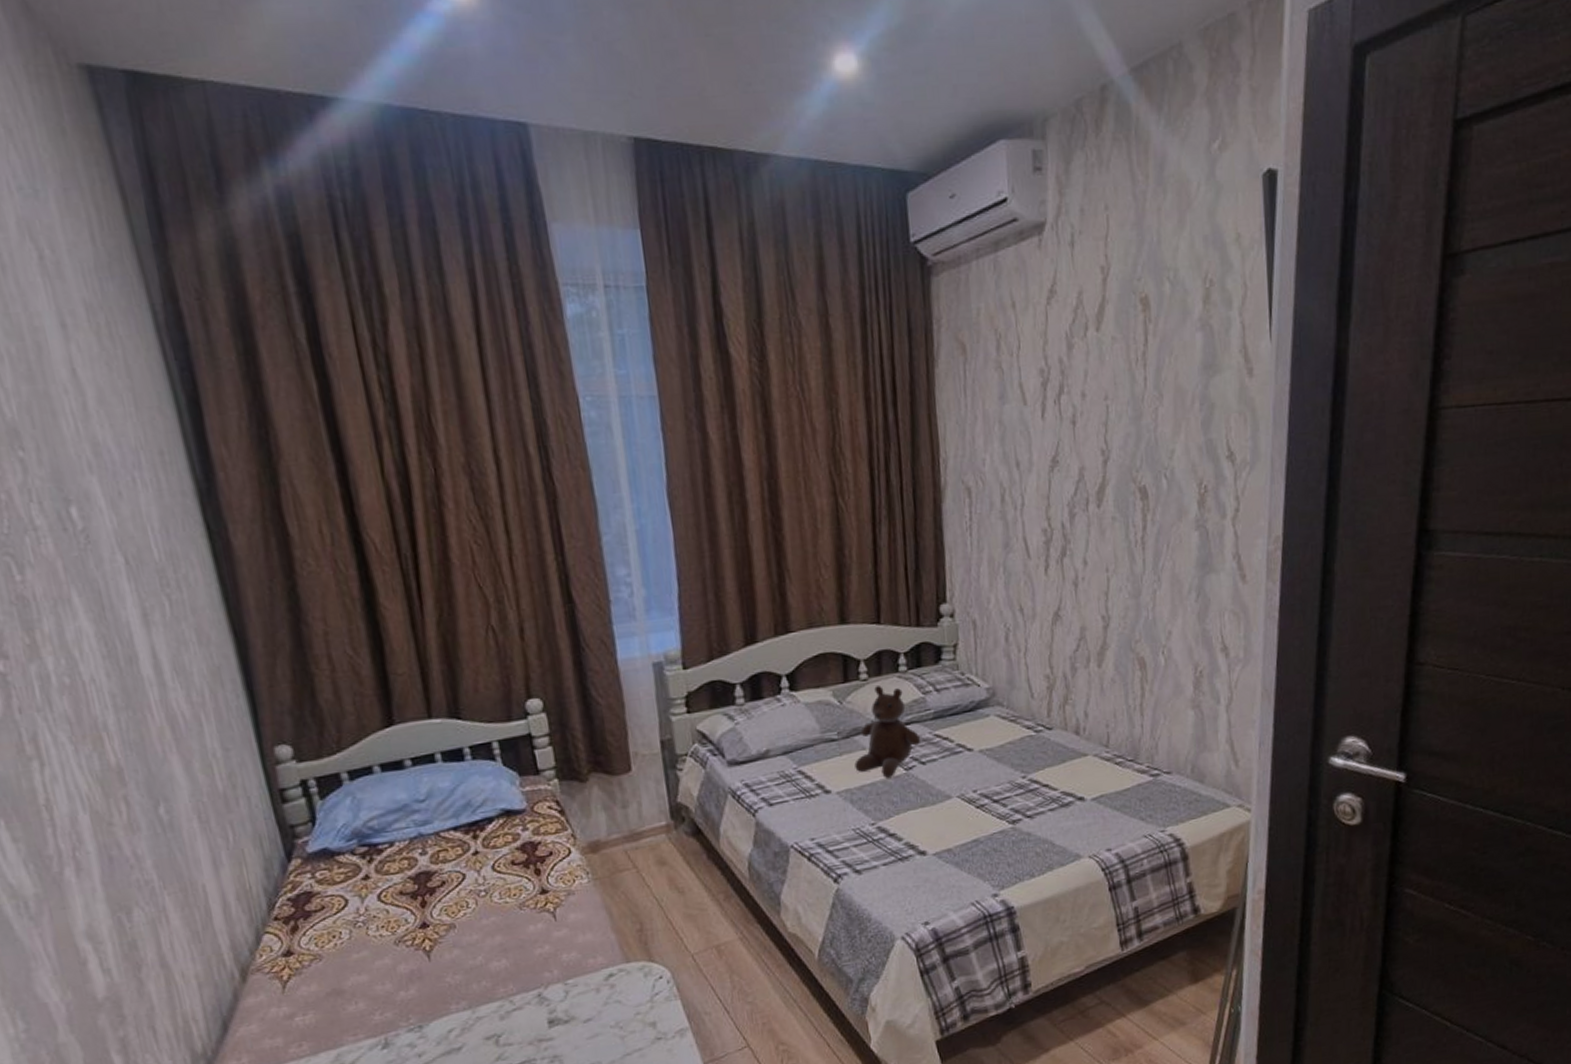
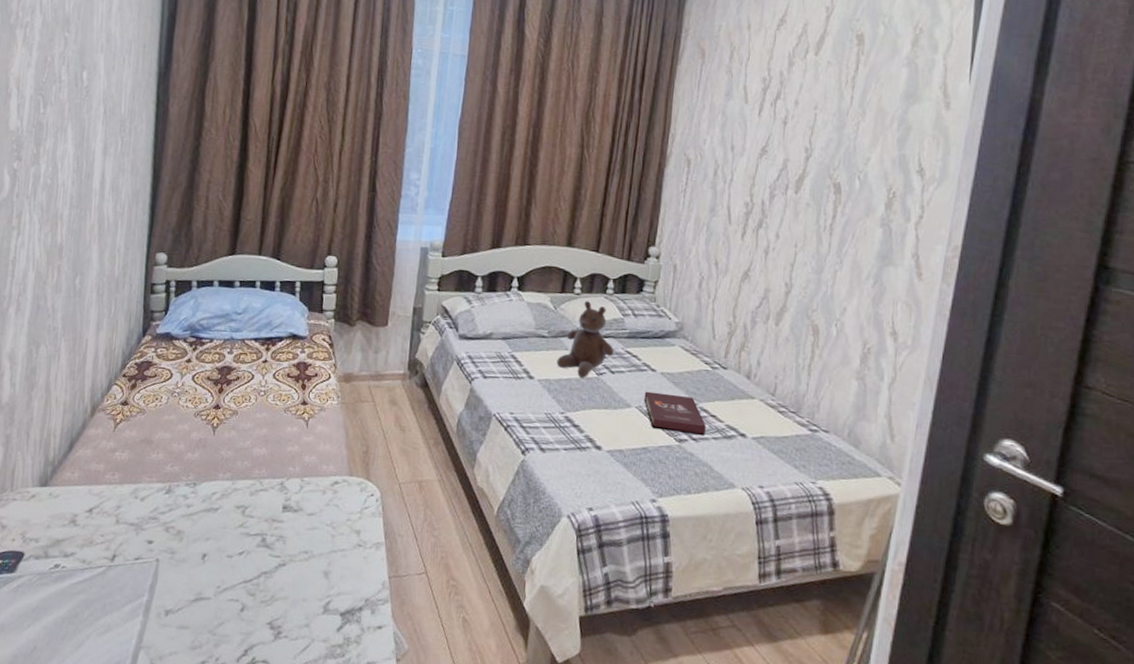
book: none [964,770,1040,817] -> present [644,391,706,436]

